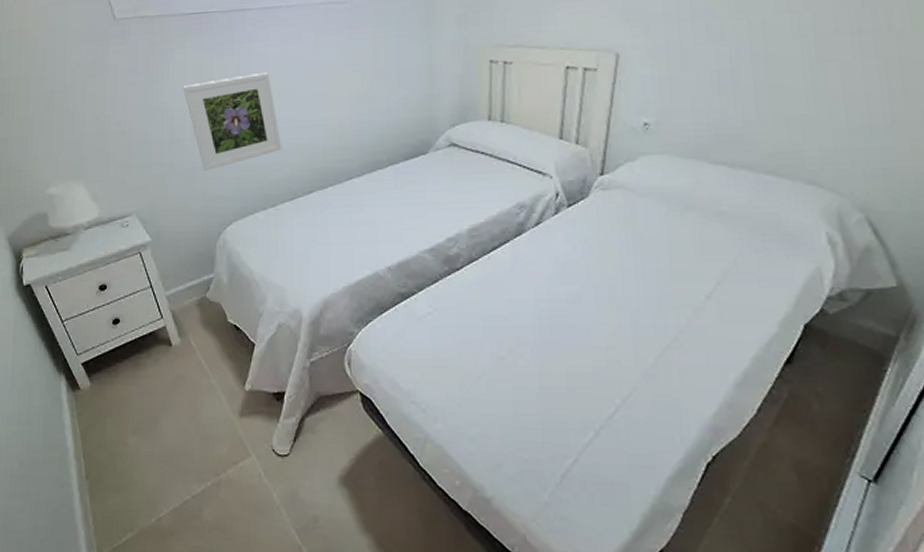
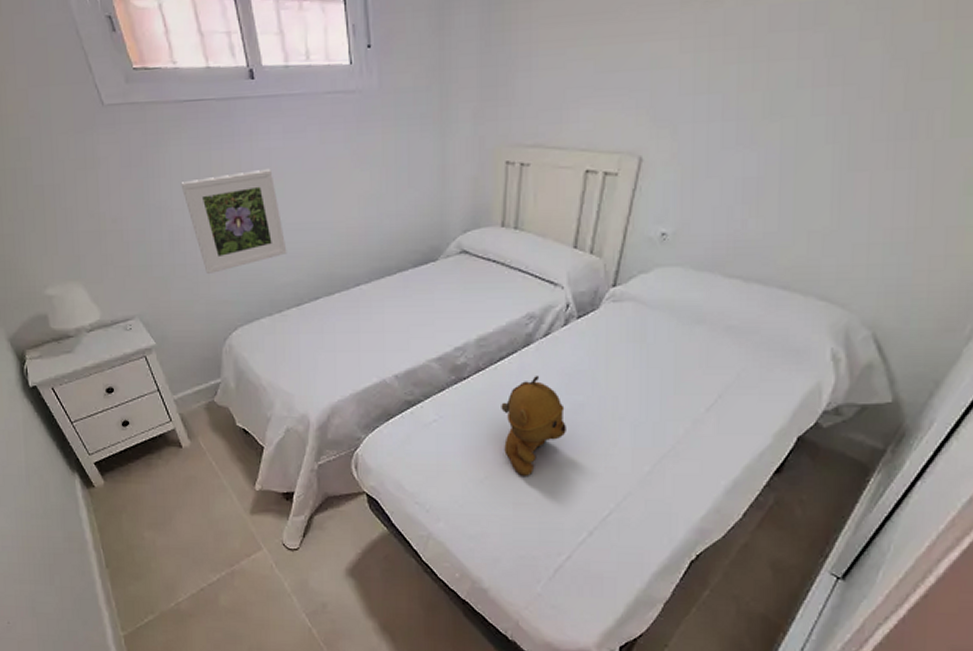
stuffed bear: none [496,266,564,371] -> present [501,376,566,476]

